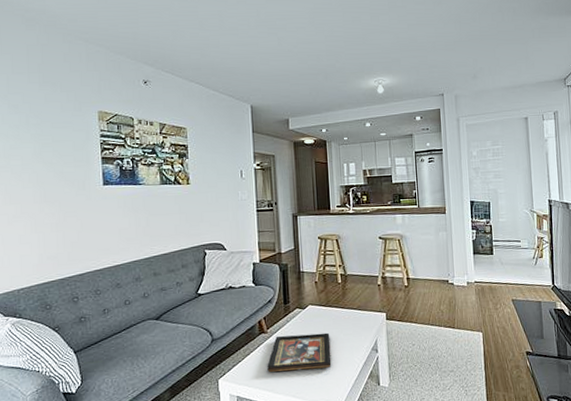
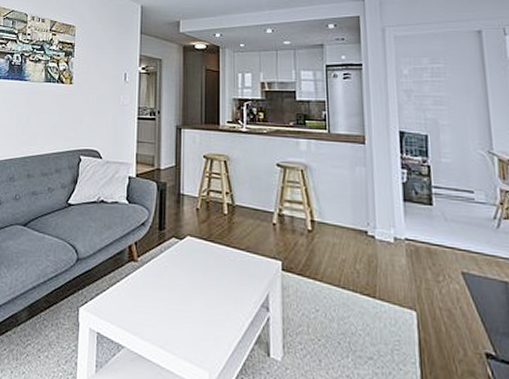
decorative tray: present [267,332,332,372] -> none [134,268,210,319]

